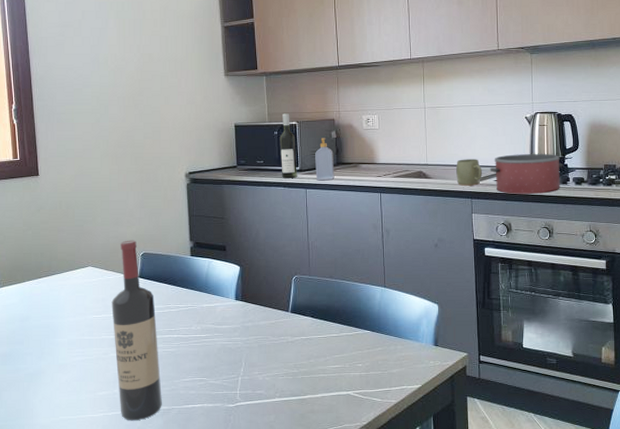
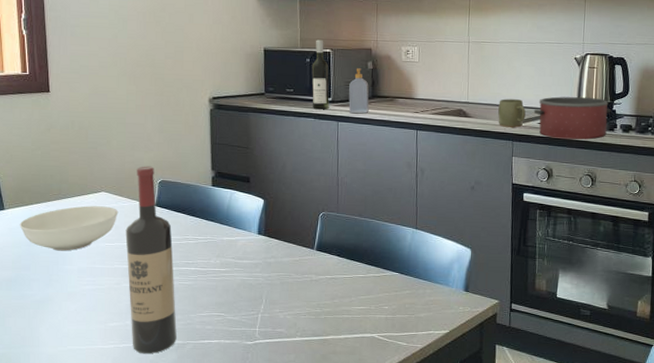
bowl: none [13,280,105,325] -> present [19,206,119,251]

